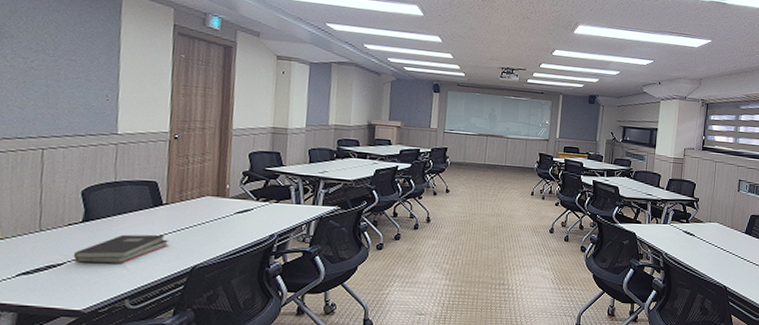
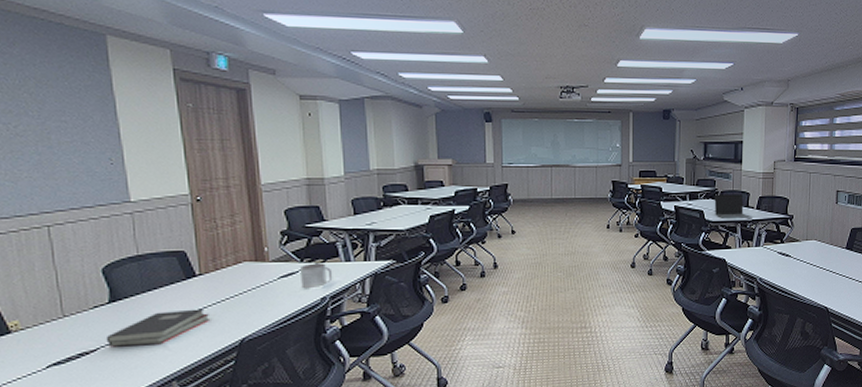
mug: none [254,202,284,226] -> present [299,263,333,289]
laptop: none [628,173,662,198] -> present [714,194,752,218]

